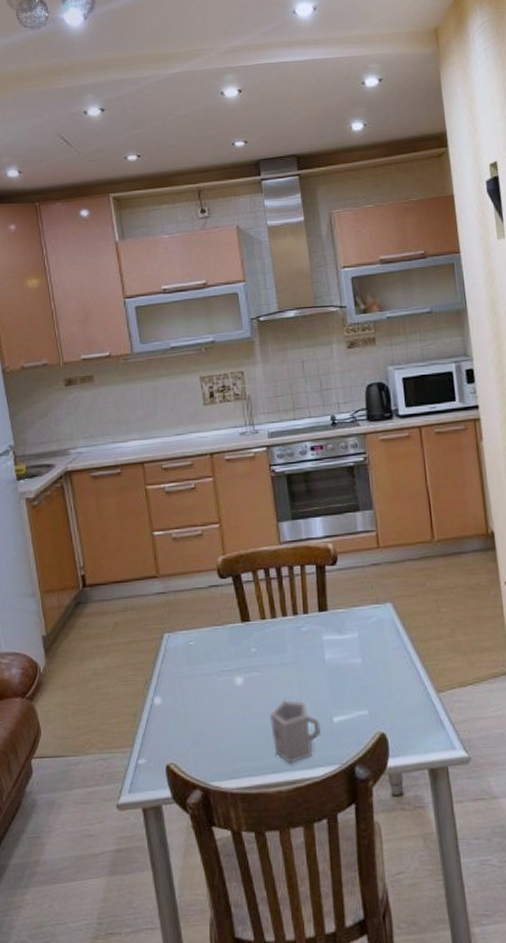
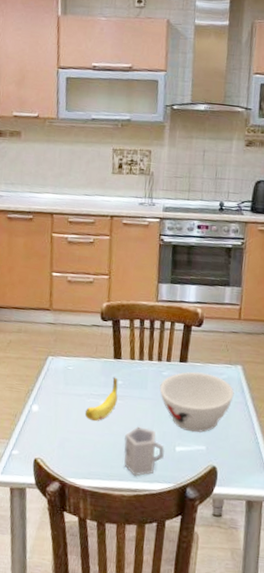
banana: none [217,644,254,705] -> present [84,377,118,422]
bowl: none [301,619,390,696] -> present [159,371,234,433]

